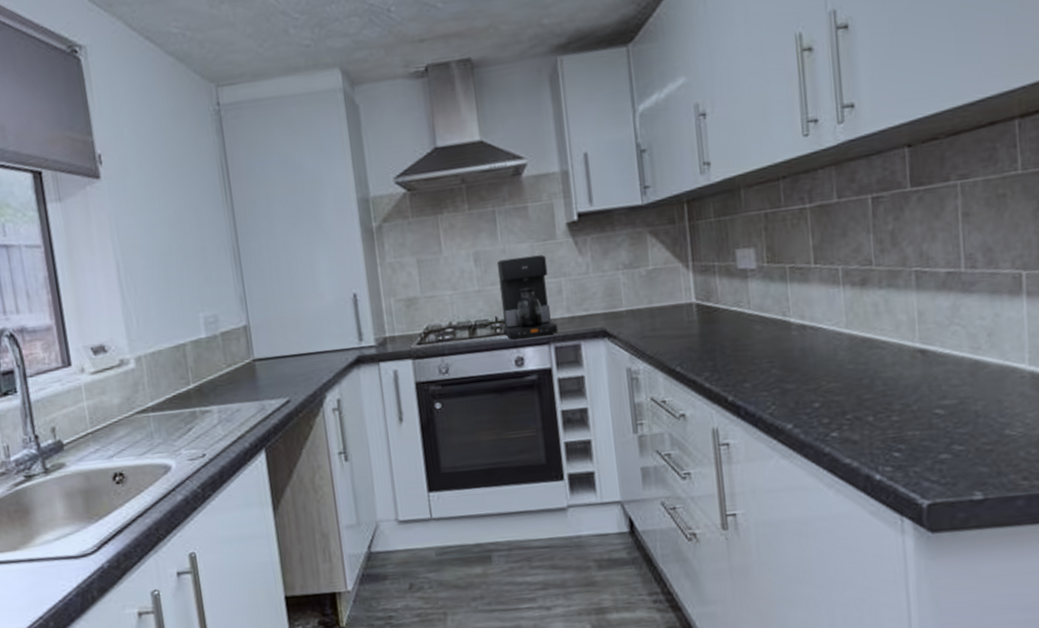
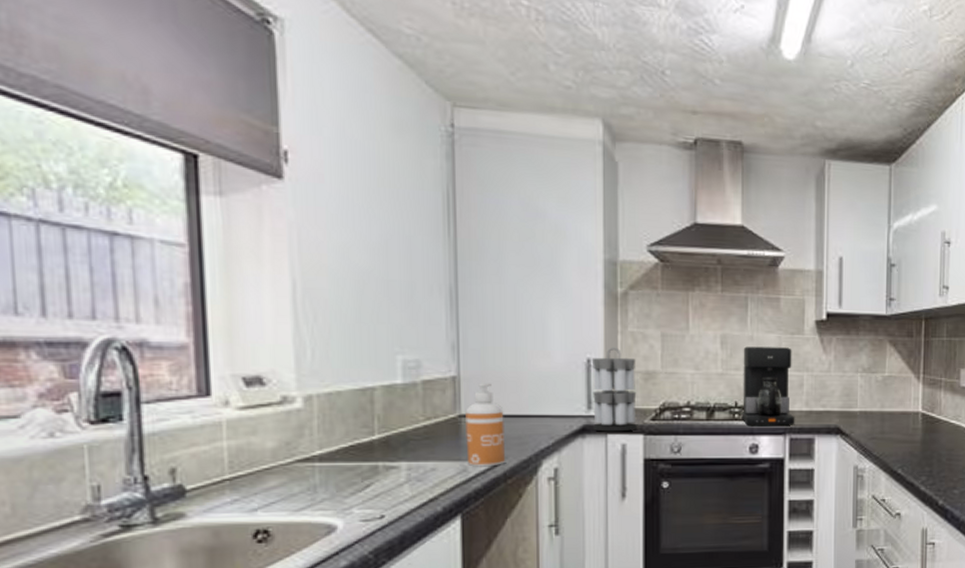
soap dispenser: none [257,327,295,405] -> present [465,383,505,467]
spice rack: none [357,279,406,361] -> present [591,347,638,432]

